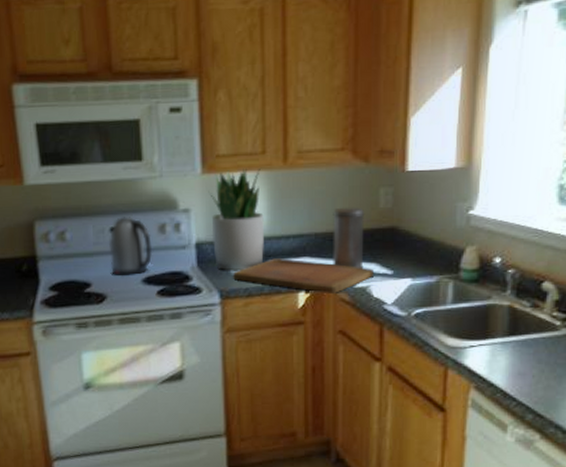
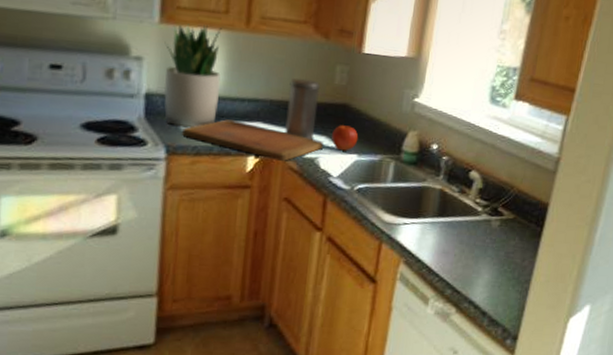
kettle: present [109,217,153,276] -> none [46,54,97,120]
fruit: none [382,249,411,276] -> present [332,125,359,151]

